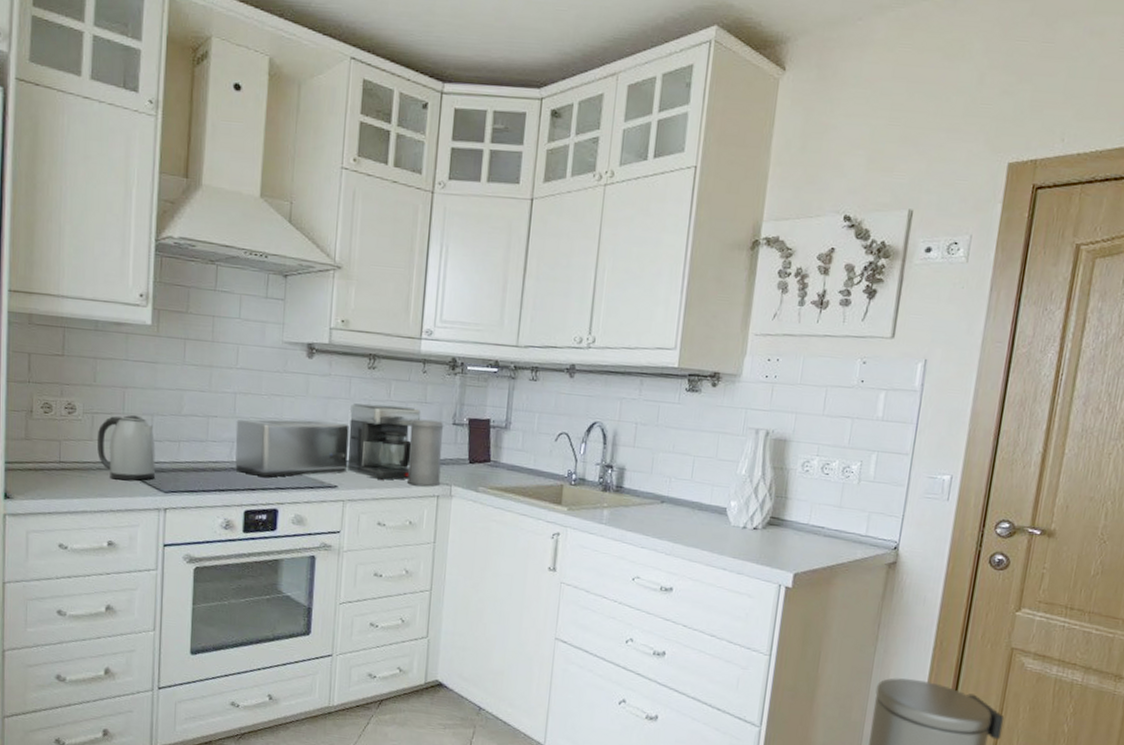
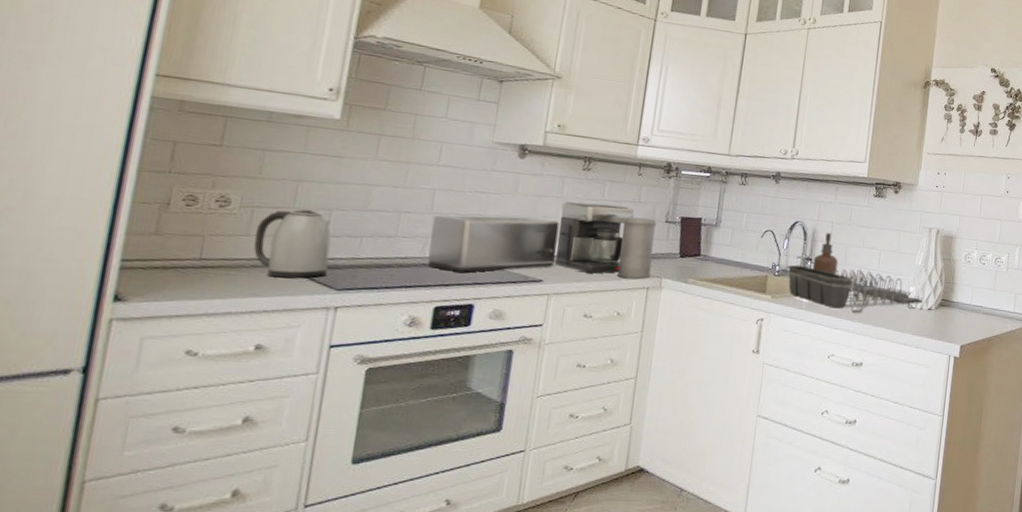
dish rack: none [584,472,748,530] -> present [787,264,924,313]
soap dispenser: none [613,434,644,485] -> present [812,232,839,274]

